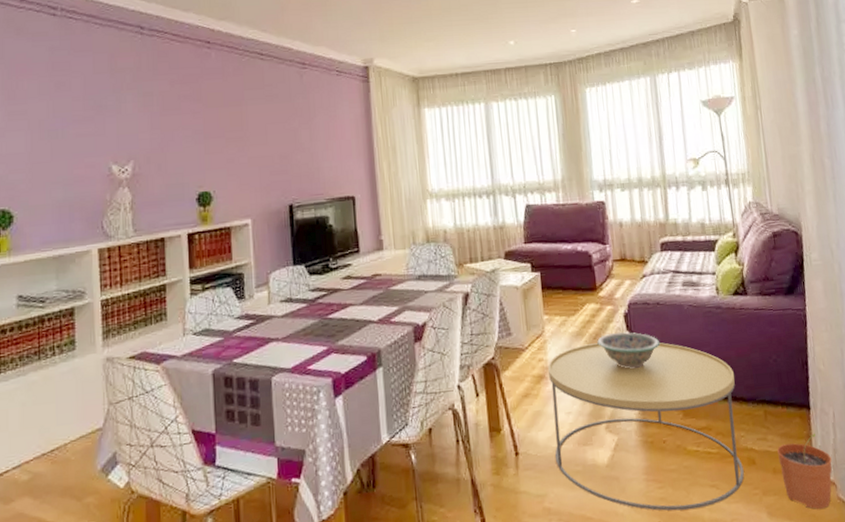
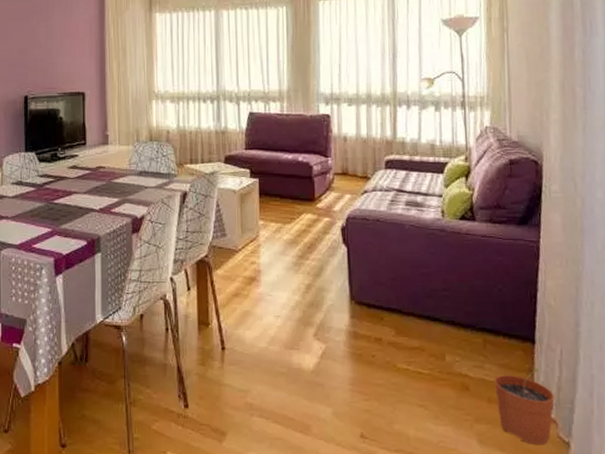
coffee table: present [548,342,744,511] -> none [260,253,456,425]
decorative bowl: present [597,332,661,369] -> none [312,245,377,281]

